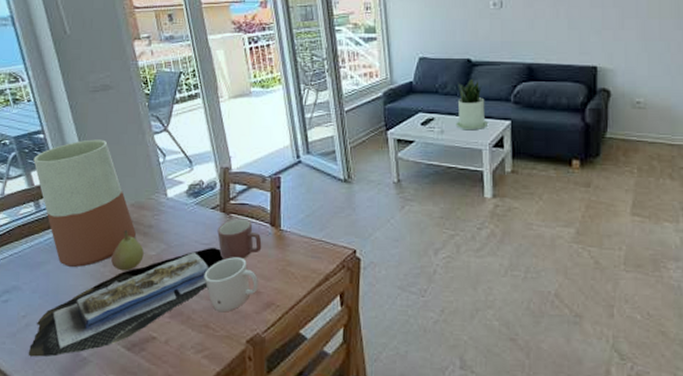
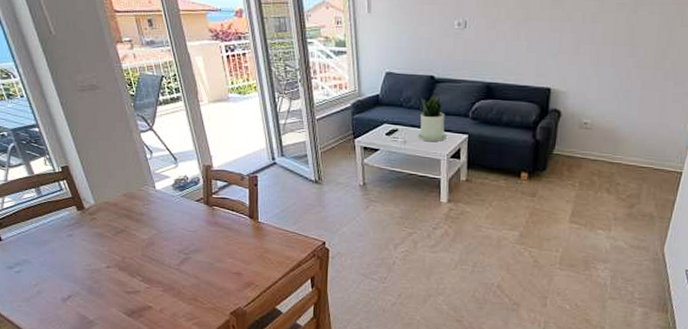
food platter: present [28,247,224,357] -> none [42,234,209,319]
vase: present [33,139,136,267] -> none [31,134,129,246]
fruit: present [111,230,144,271] -> none [109,216,137,251]
mug: present [204,257,259,313] -> none [191,243,240,289]
mug: present [217,218,262,260] -> none [202,210,242,245]

